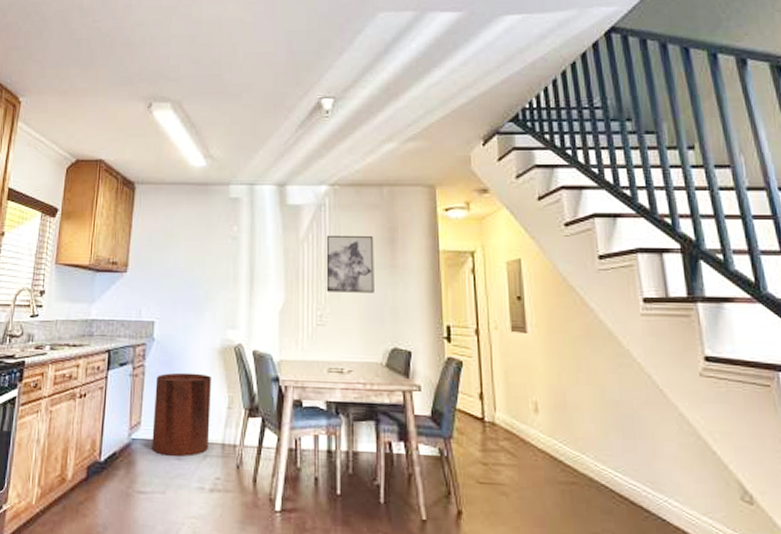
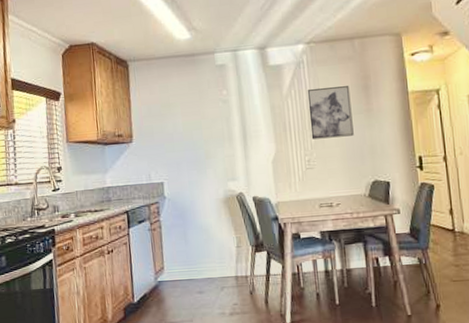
trash can: present [152,372,211,457] -> none [171,221,225,292]

